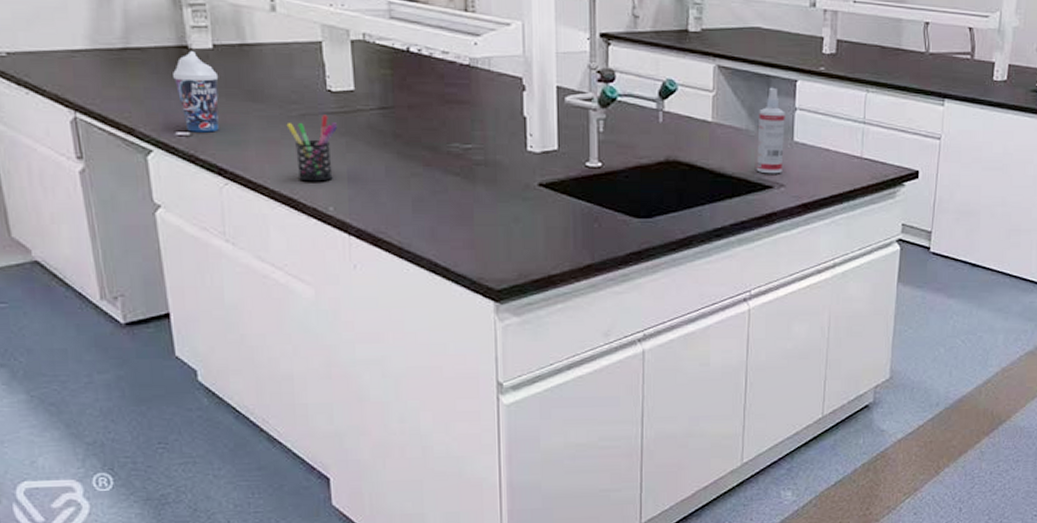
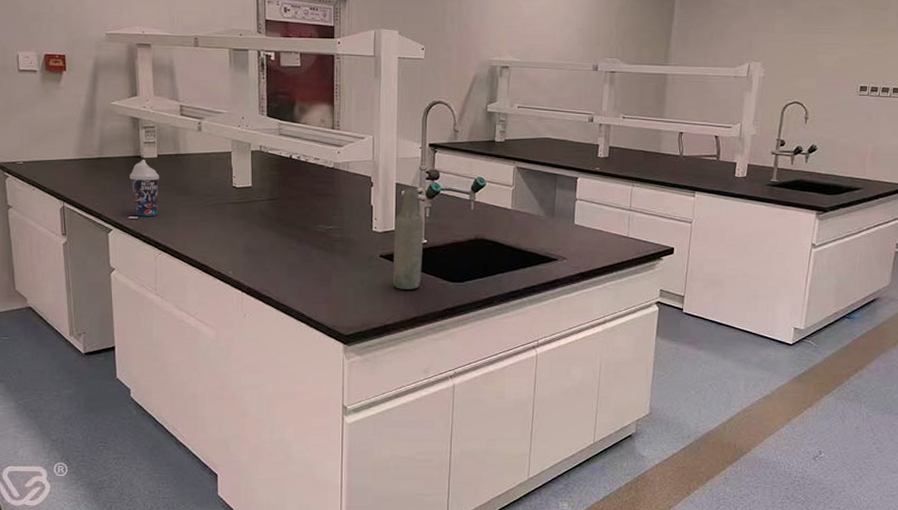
pen holder: present [286,115,337,182] -> none [203,204,238,253]
bottle: none [557,90,597,228] -> present [392,186,424,290]
spray bottle: present [756,88,785,174] -> none [544,184,568,250]

